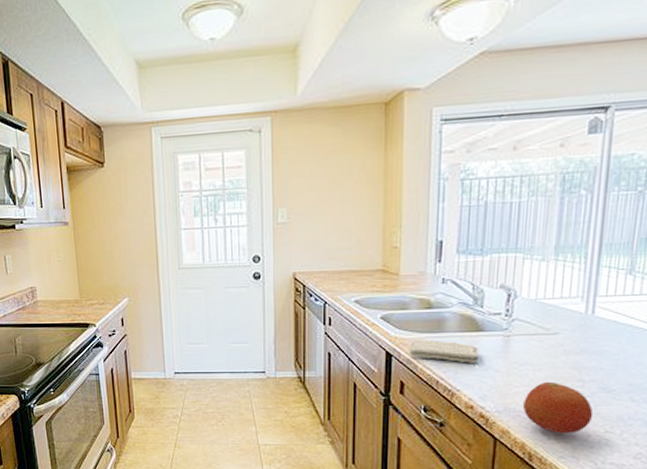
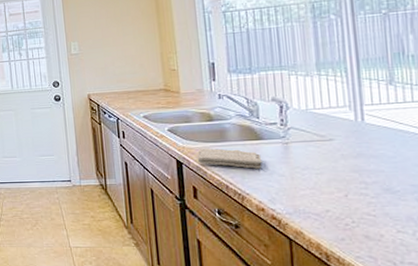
fruit: present [522,381,594,434] -> none [311,184,383,234]

